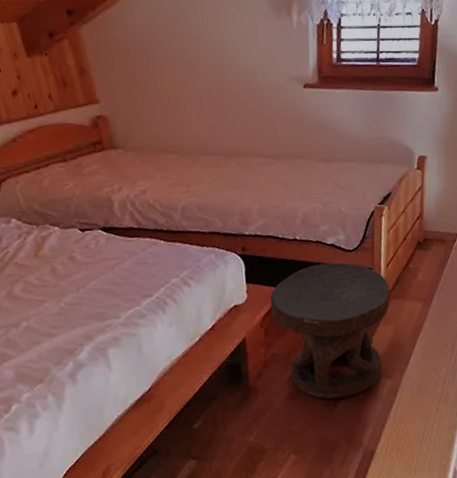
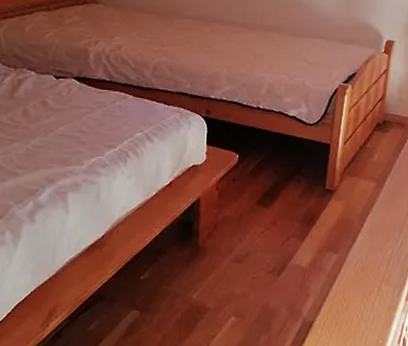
side table: present [270,262,390,400] -> none [227,134,345,267]

